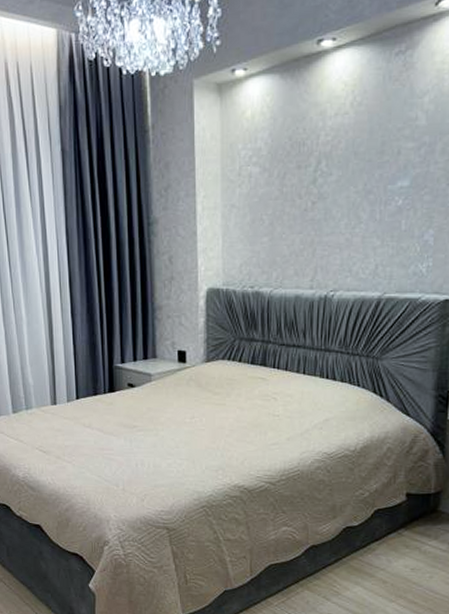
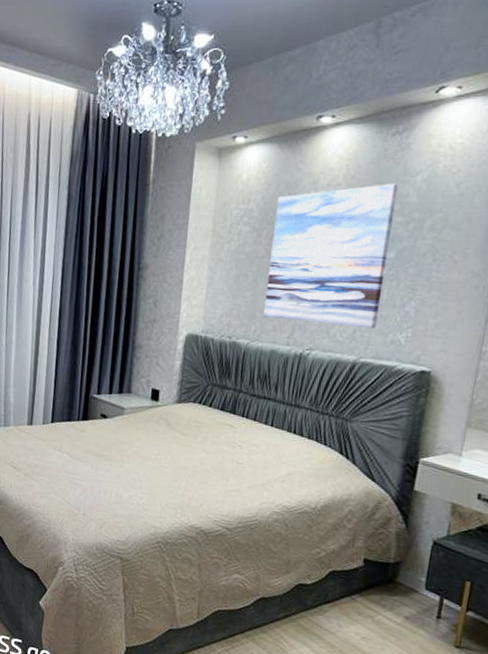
wall art: none [284,107,407,262] -> present [263,184,399,328]

